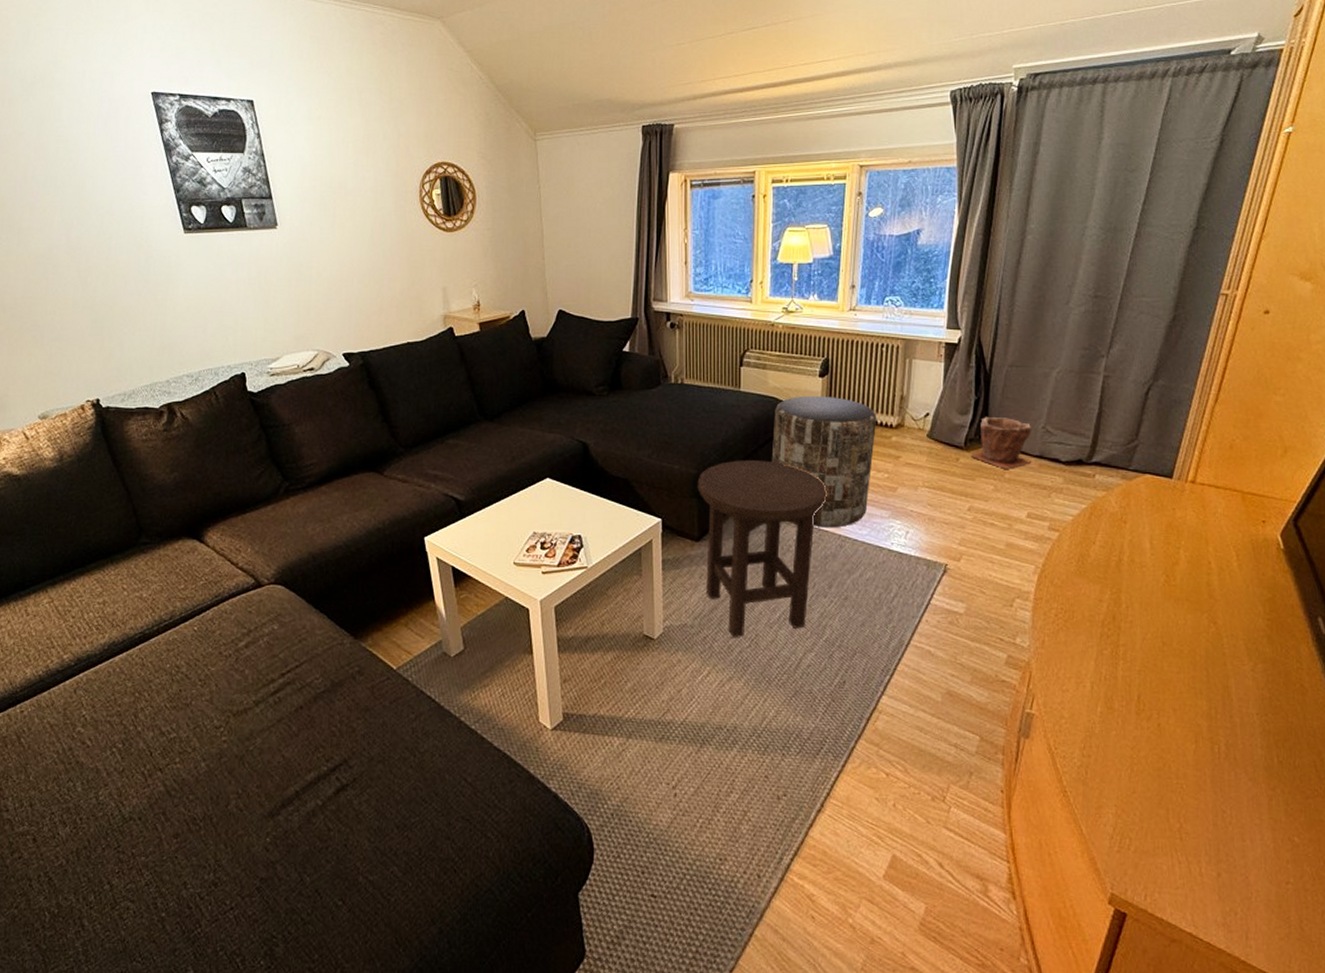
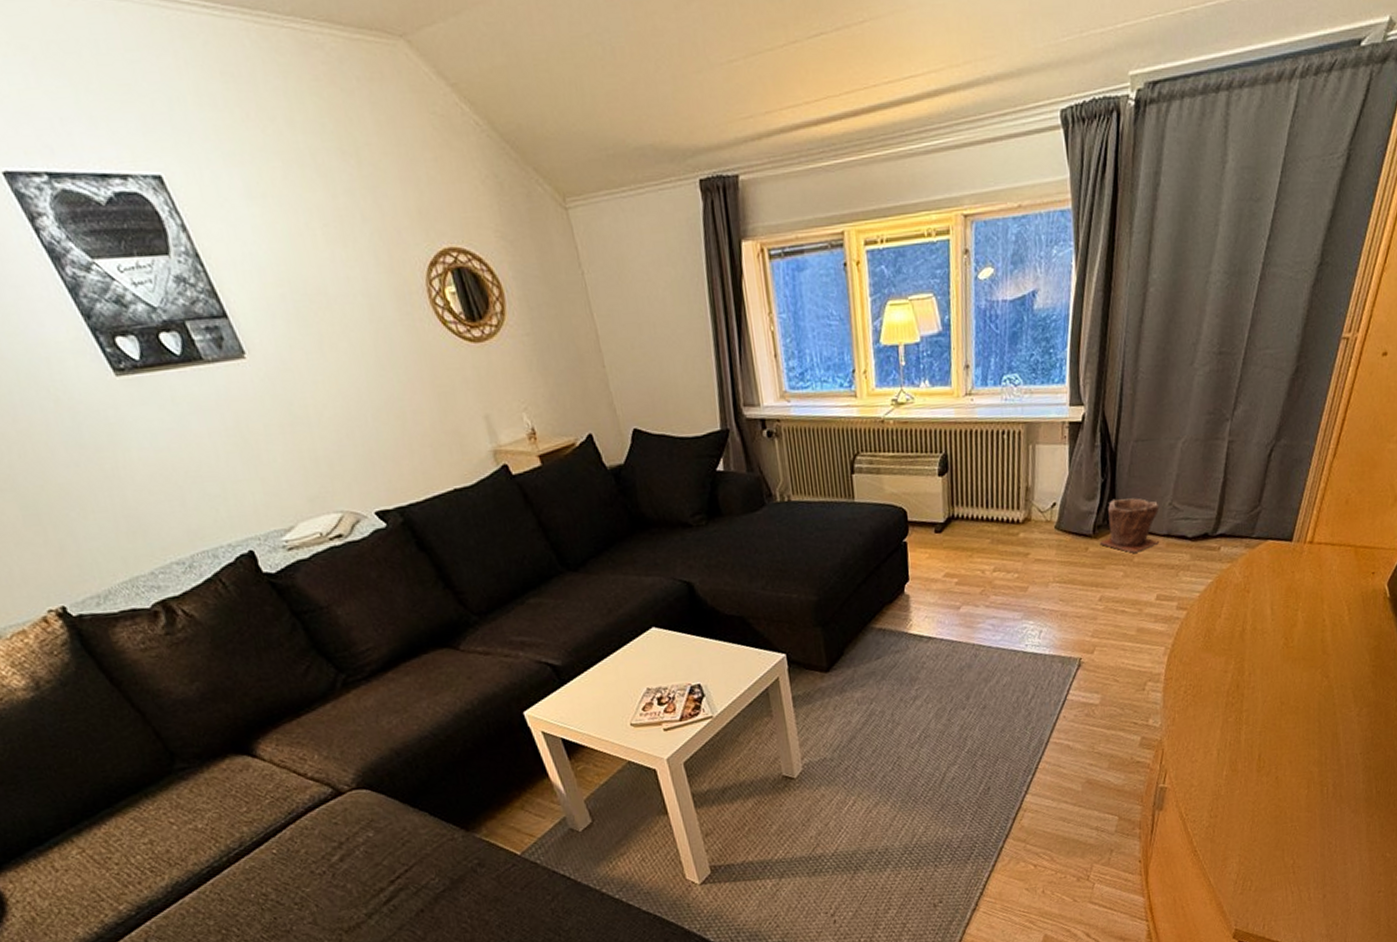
stool: present [697,460,827,637] -> none [819,575,958,763]
side table: present [771,395,877,528] -> none [894,496,1003,639]

